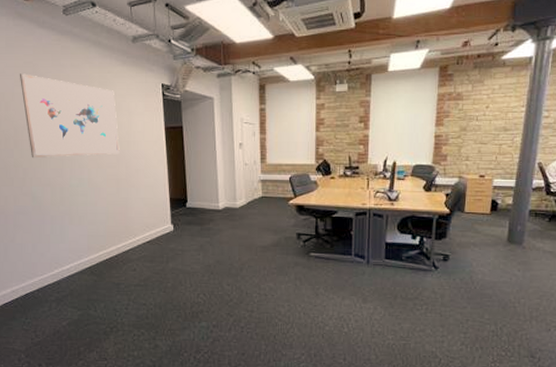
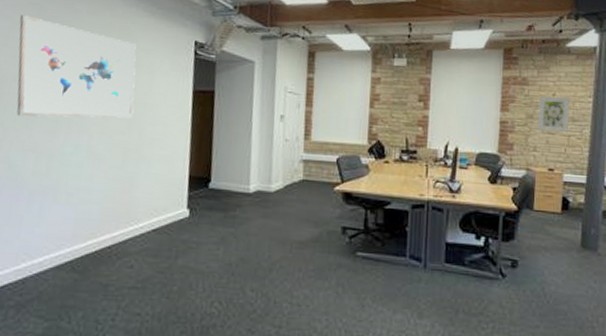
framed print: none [470,109,503,142] -> present [537,96,570,132]

